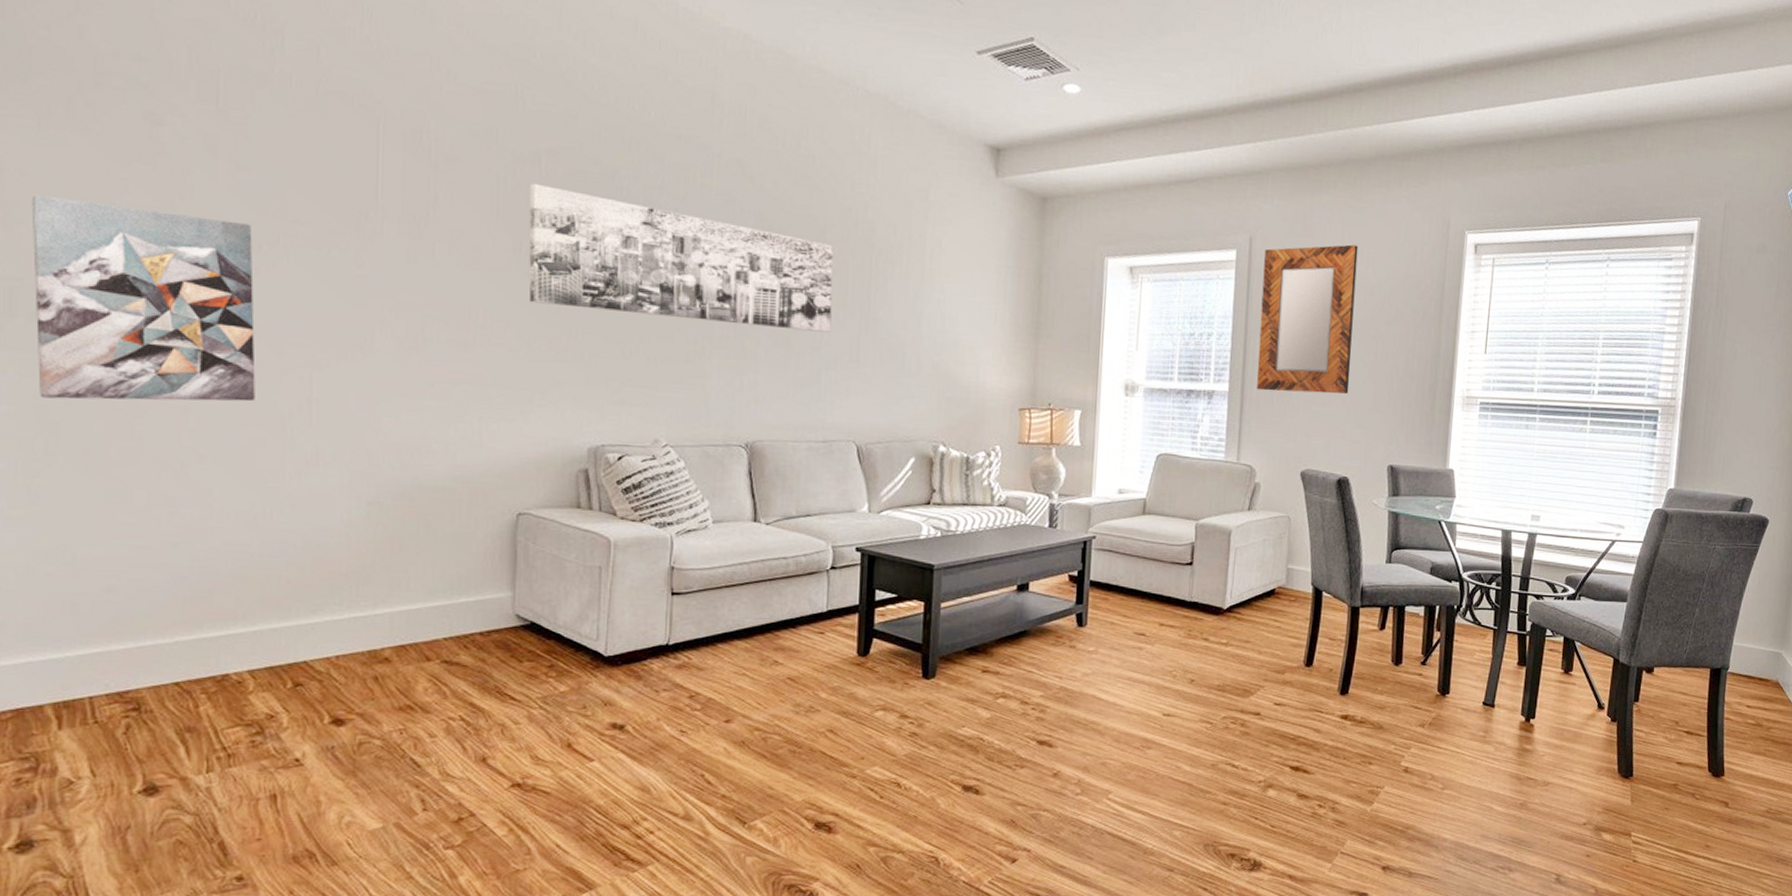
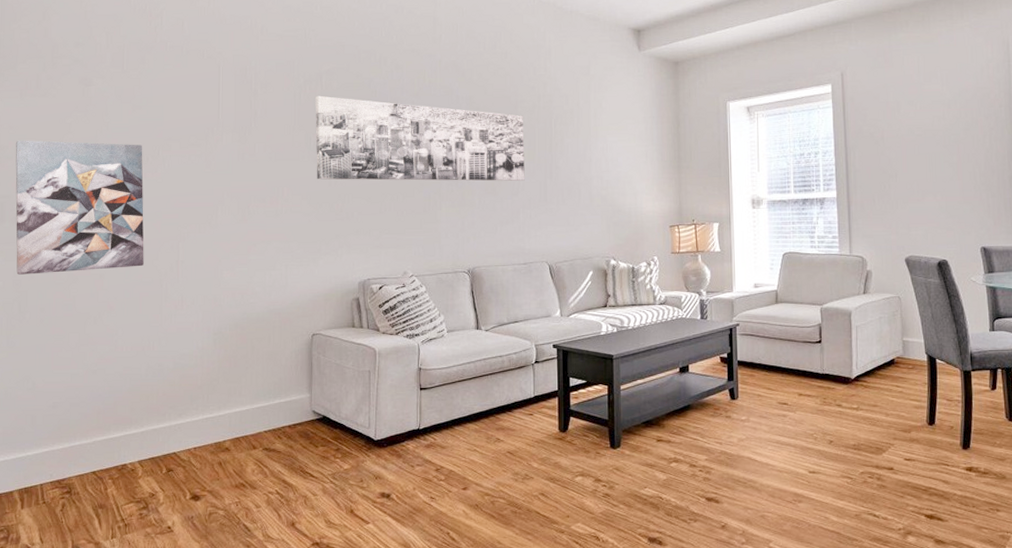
home mirror: present [1257,244,1358,394] -> none [855,69,939,194]

